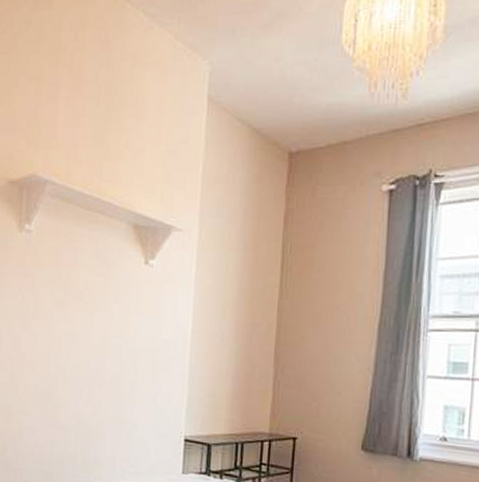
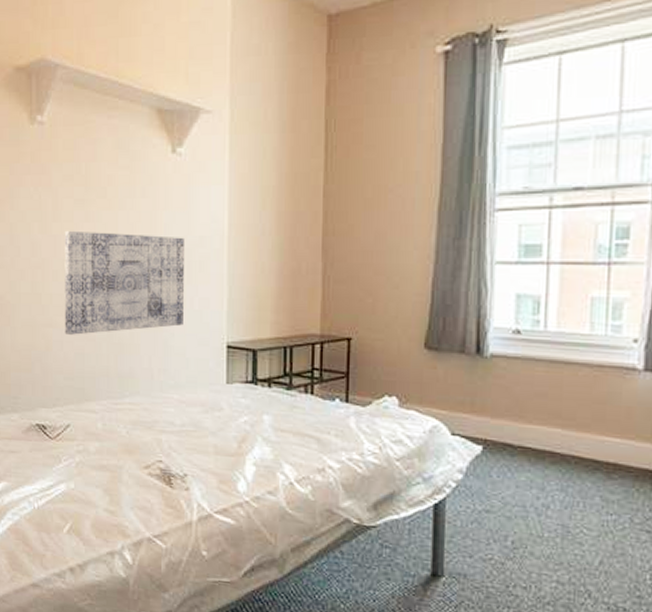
wall art: none [37,328,152,423] -> present [64,230,186,335]

